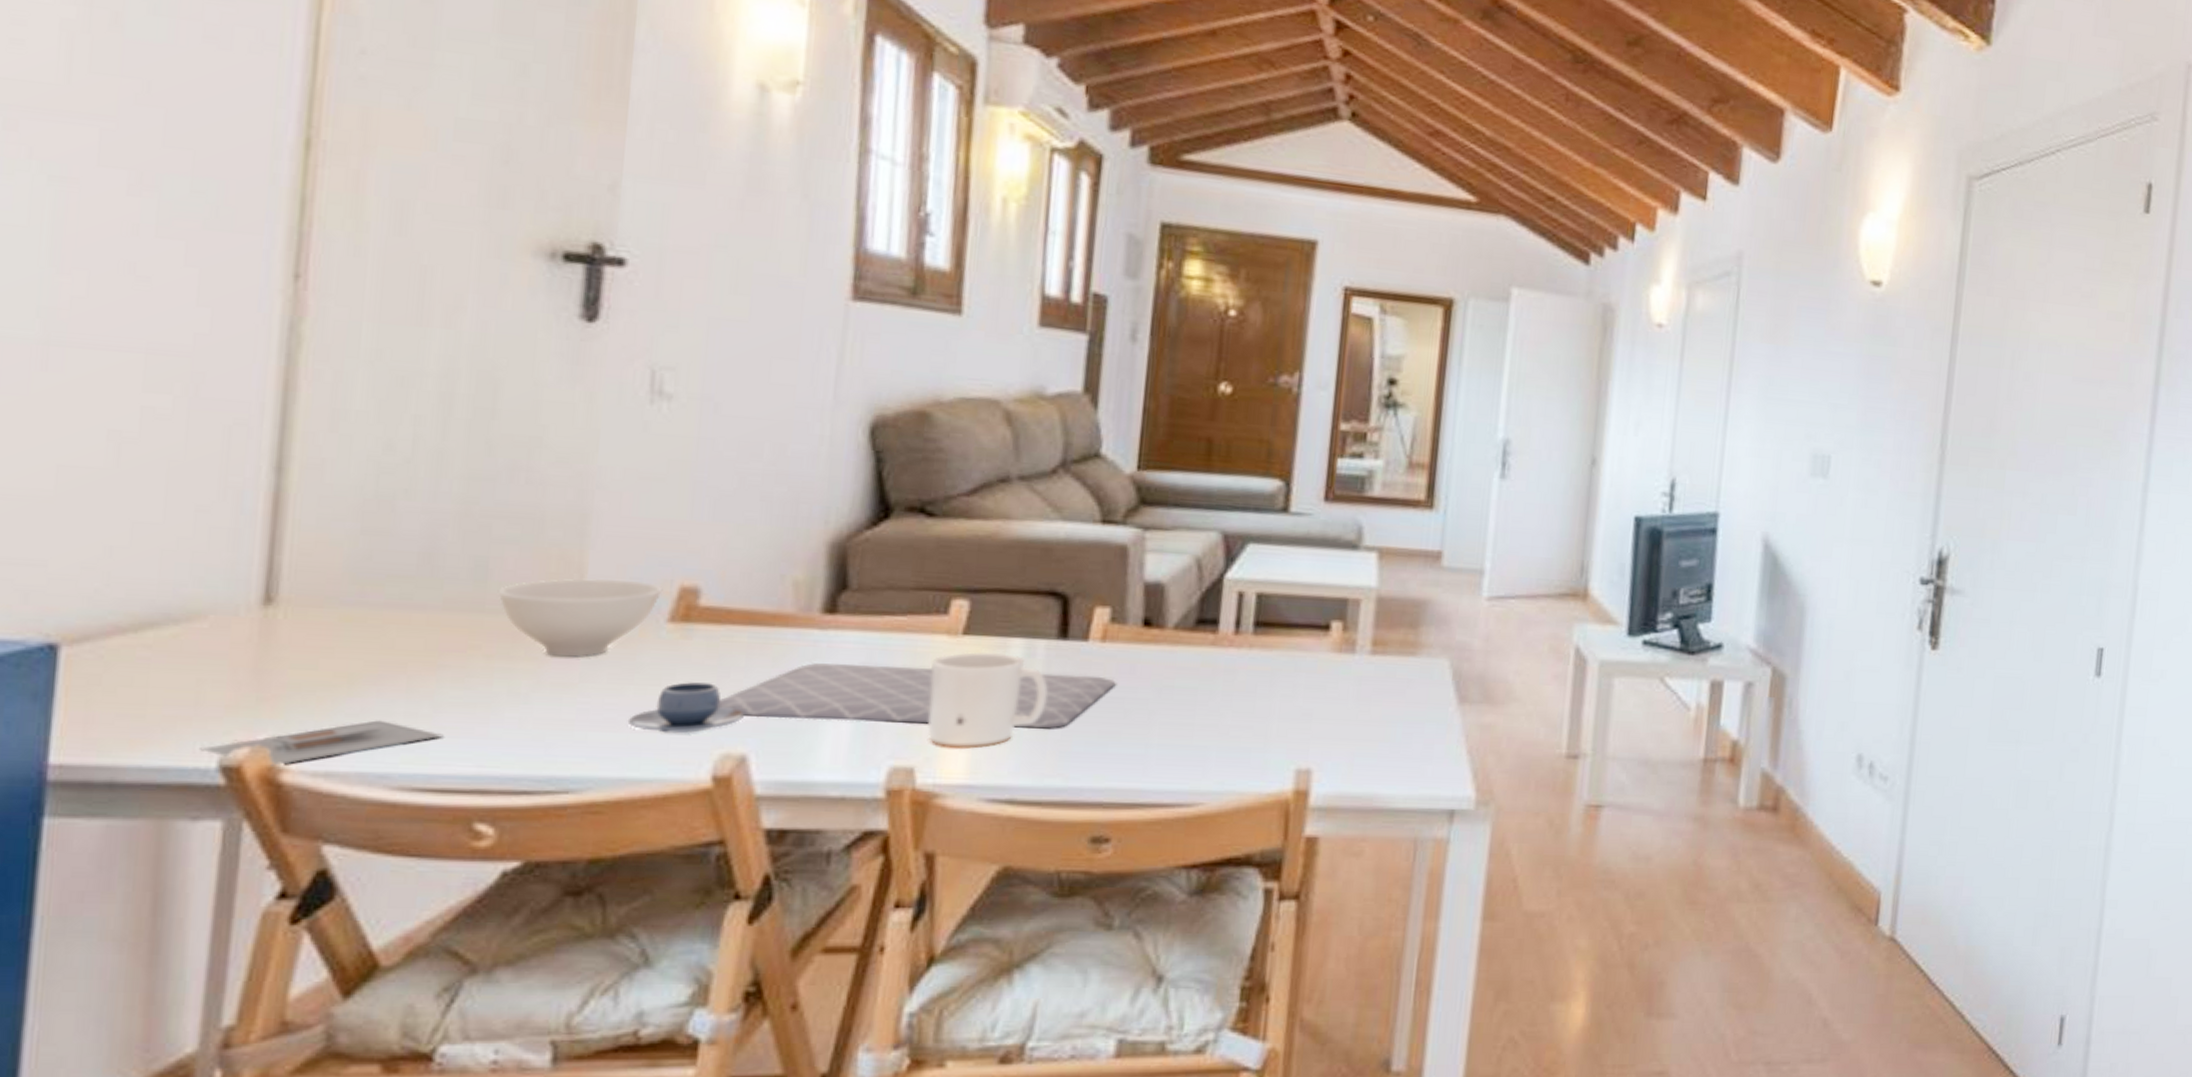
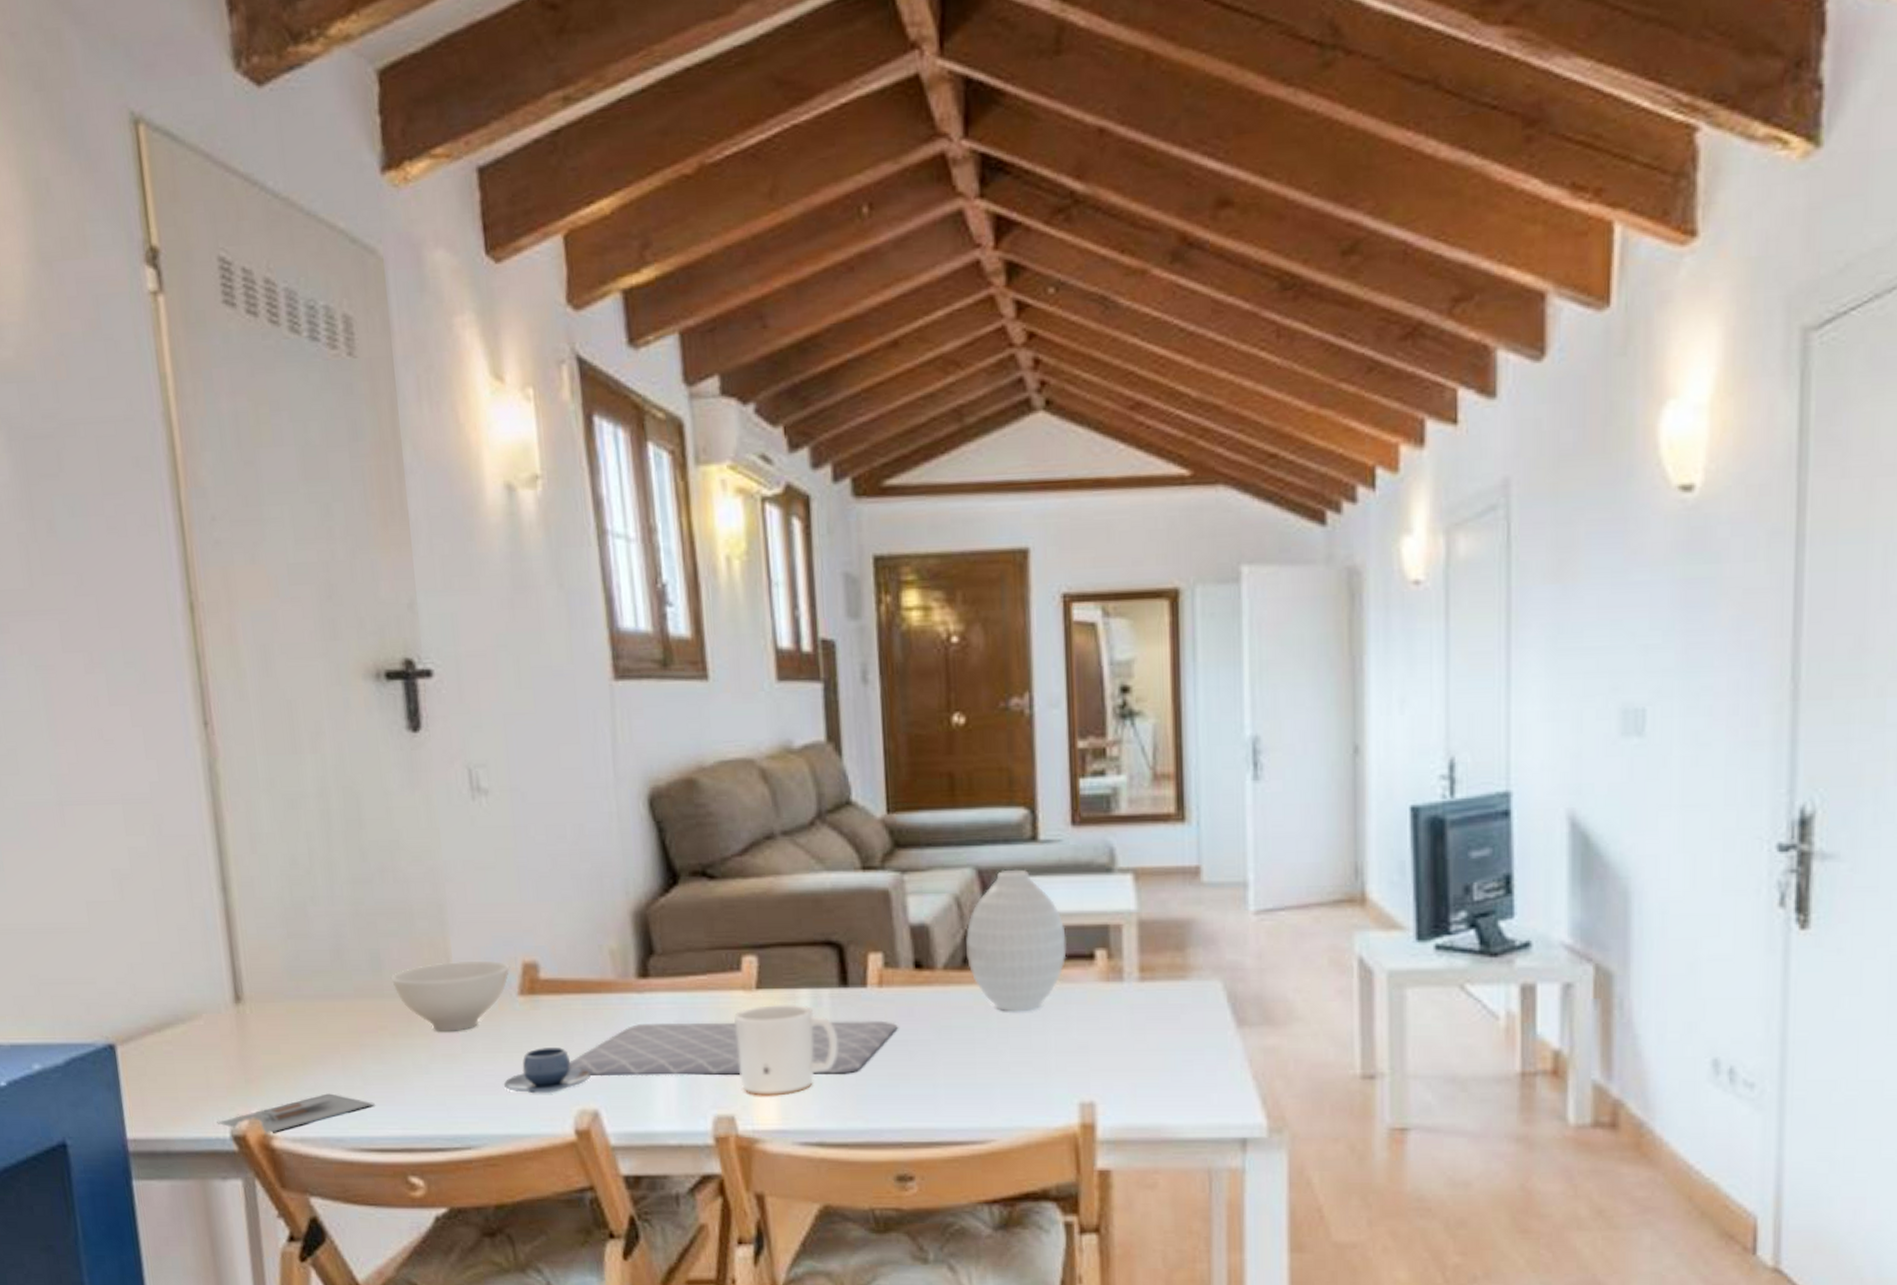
vase: none [1200,536,1305,676] -> present [965,869,1067,1011]

